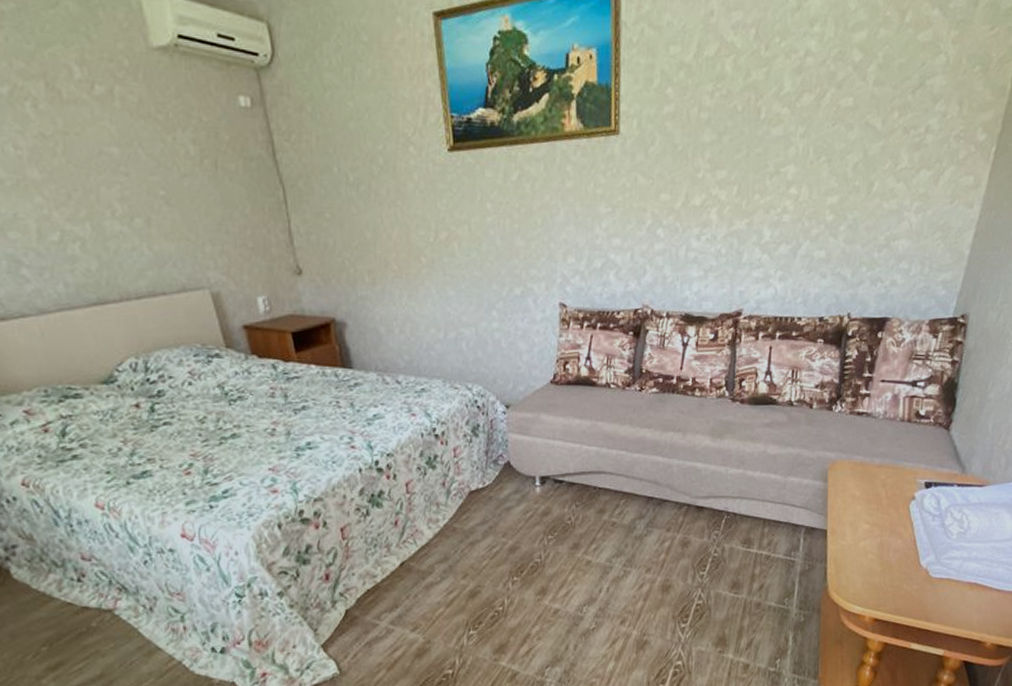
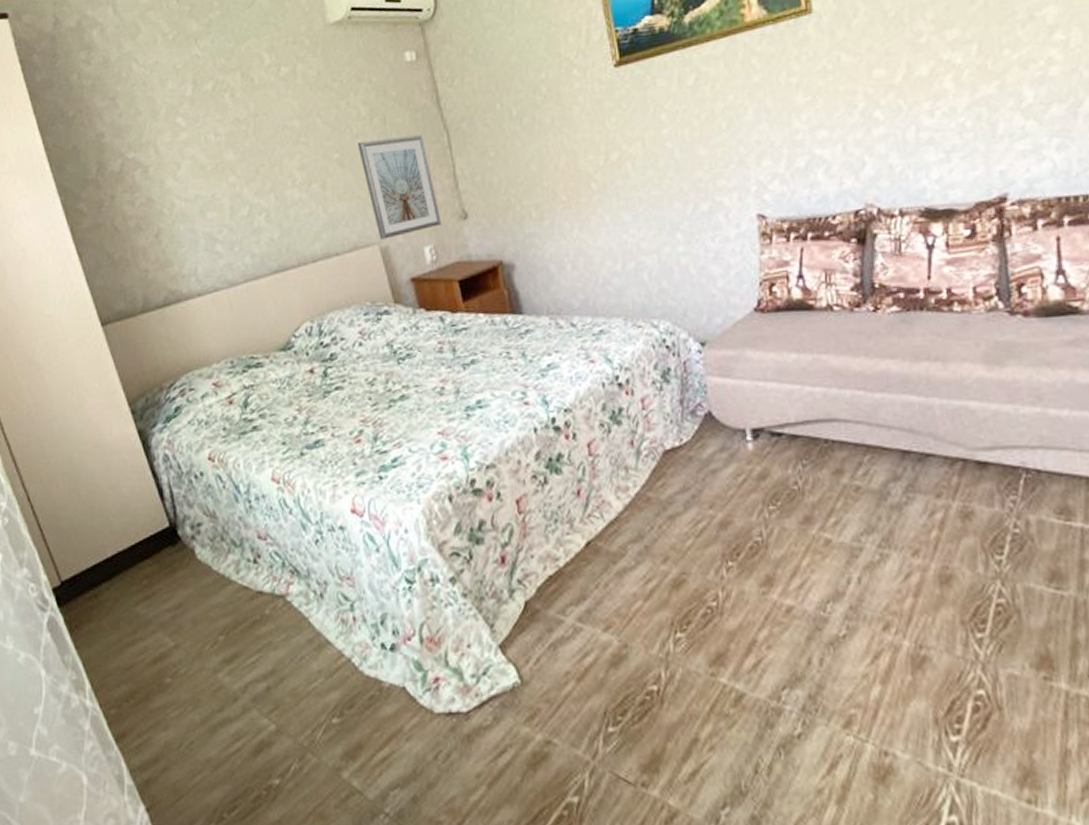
picture frame: none [186,181,276,285] -> present [358,135,442,239]

